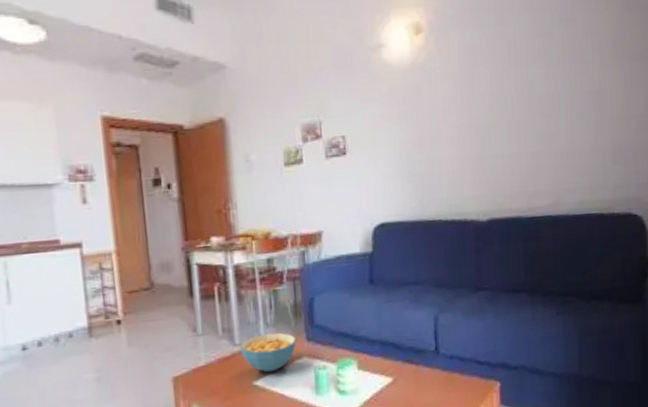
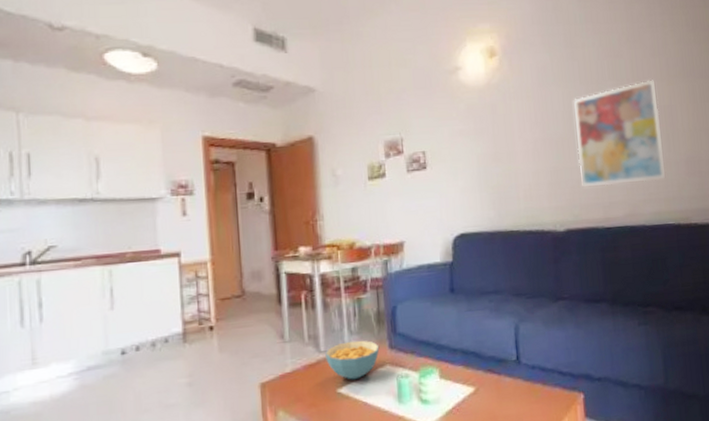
wall art: none [501,62,592,176] -> present [573,79,666,188]

